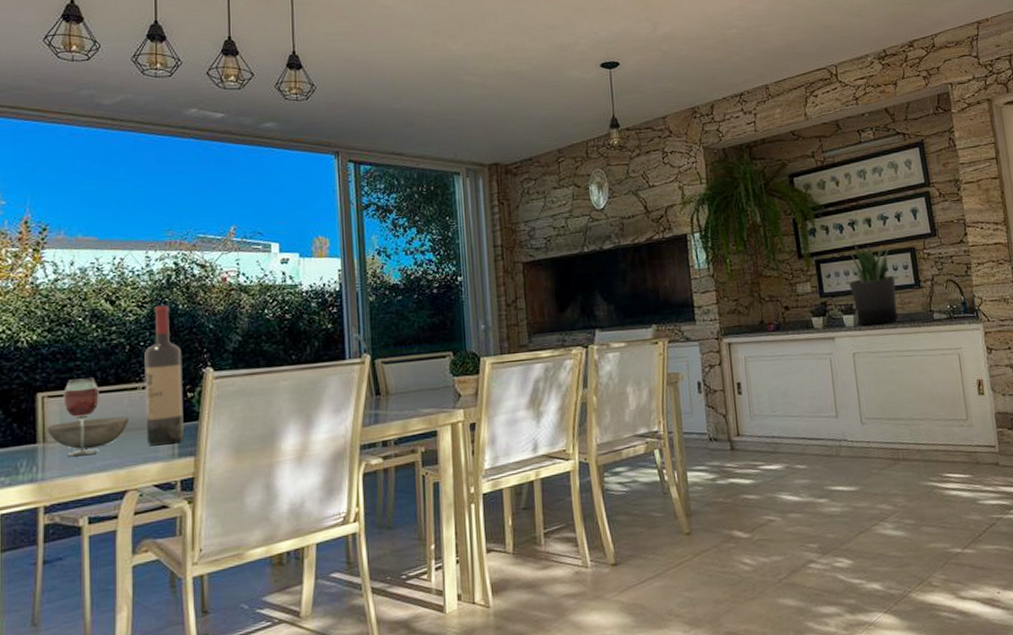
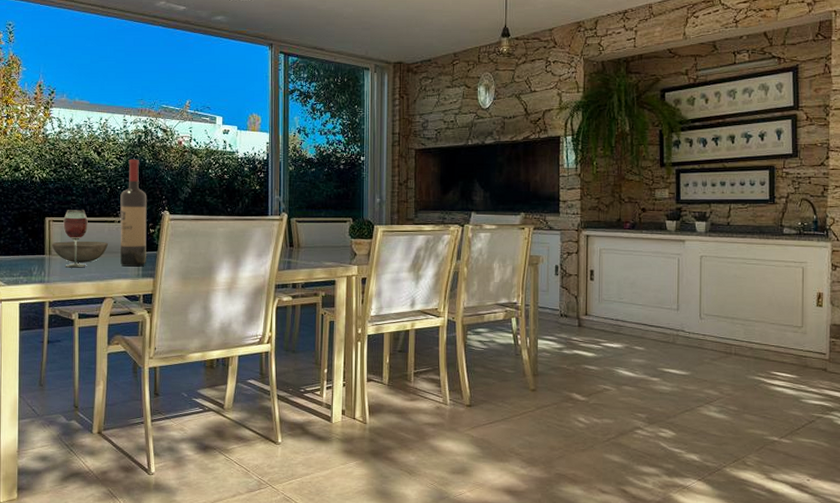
planter: present [845,242,898,326] -> none [705,156,751,233]

